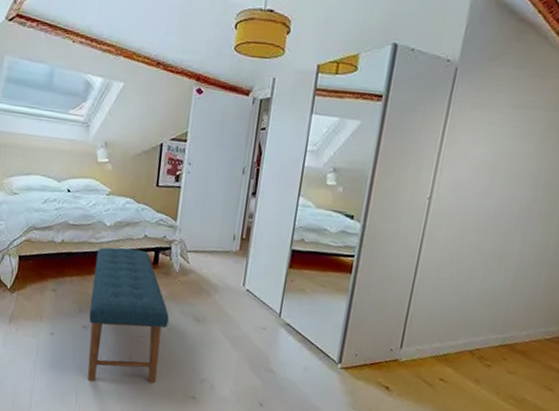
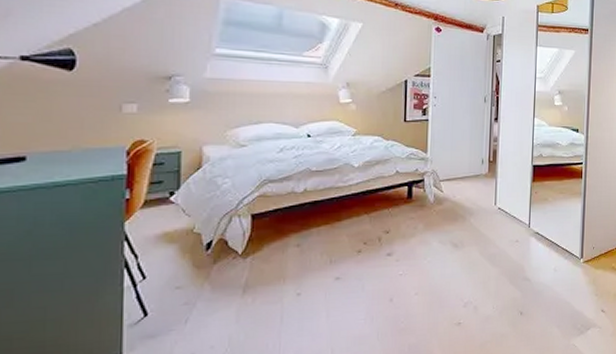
bench: present [88,247,169,384] -> none [341,186,428,337]

